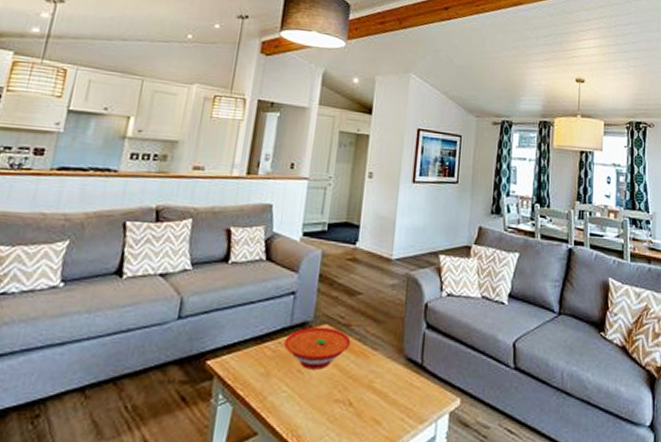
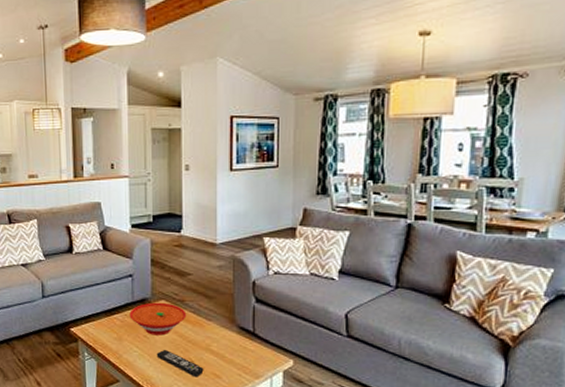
remote control: none [309,387,363,425] -> present [156,349,204,378]

